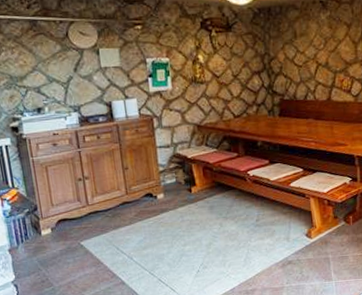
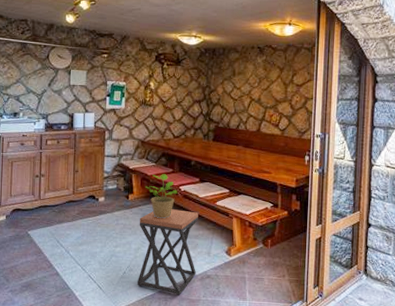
stool: none [207,196,276,286] -> present [137,209,198,295]
potted plant: none [209,160,247,209] -> present [146,174,178,218]

